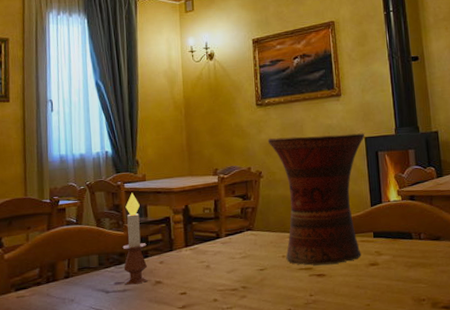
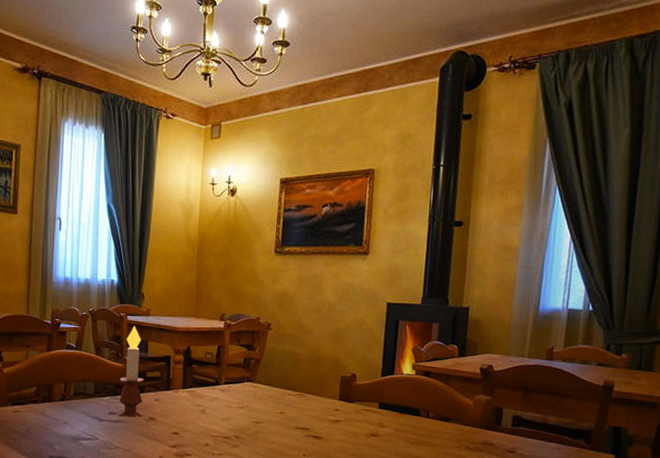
vase: present [267,133,364,266] -> none [281,289,387,429]

